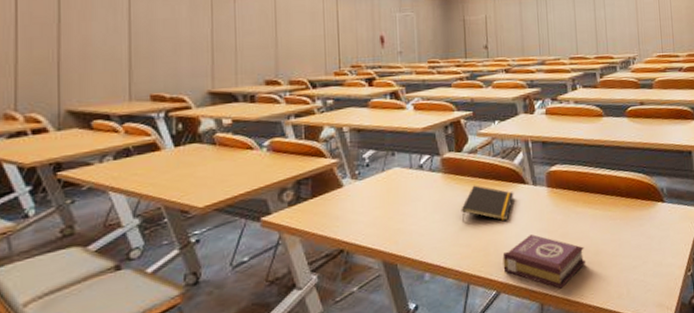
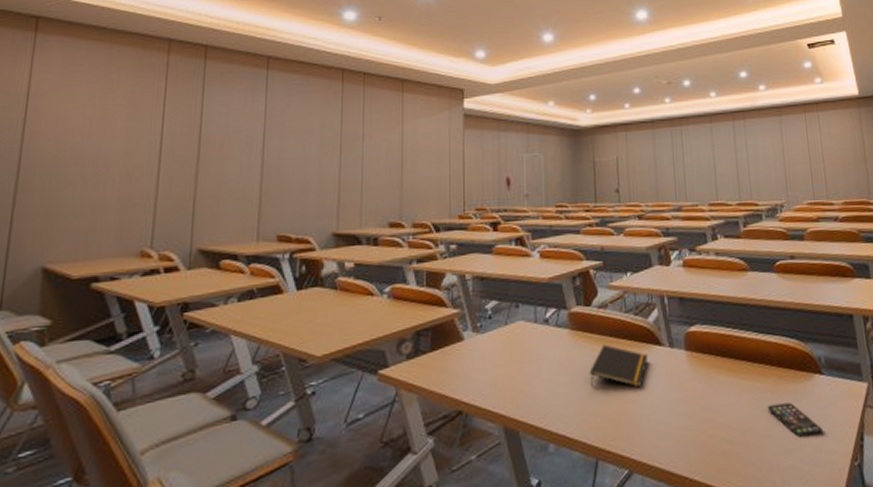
book: present [502,234,586,289] -> none [635,405,732,473]
smartphone: none [616,227,663,255] -> present [767,403,823,437]

